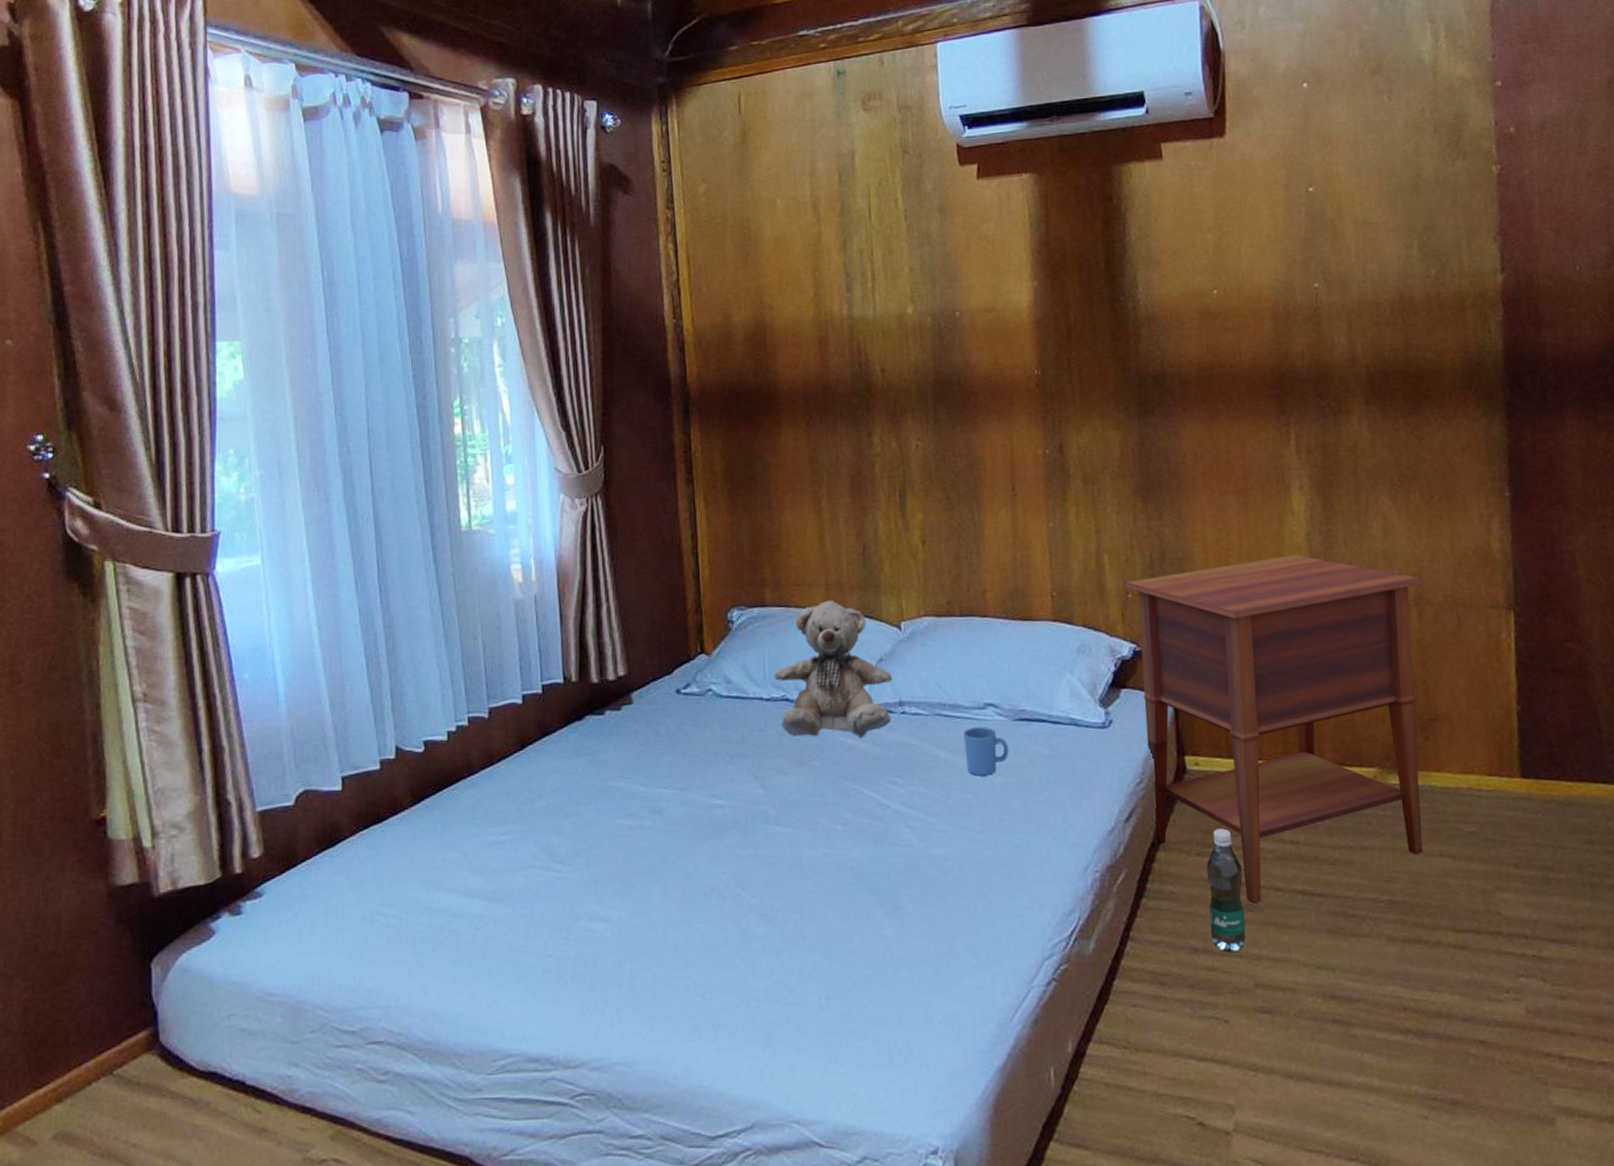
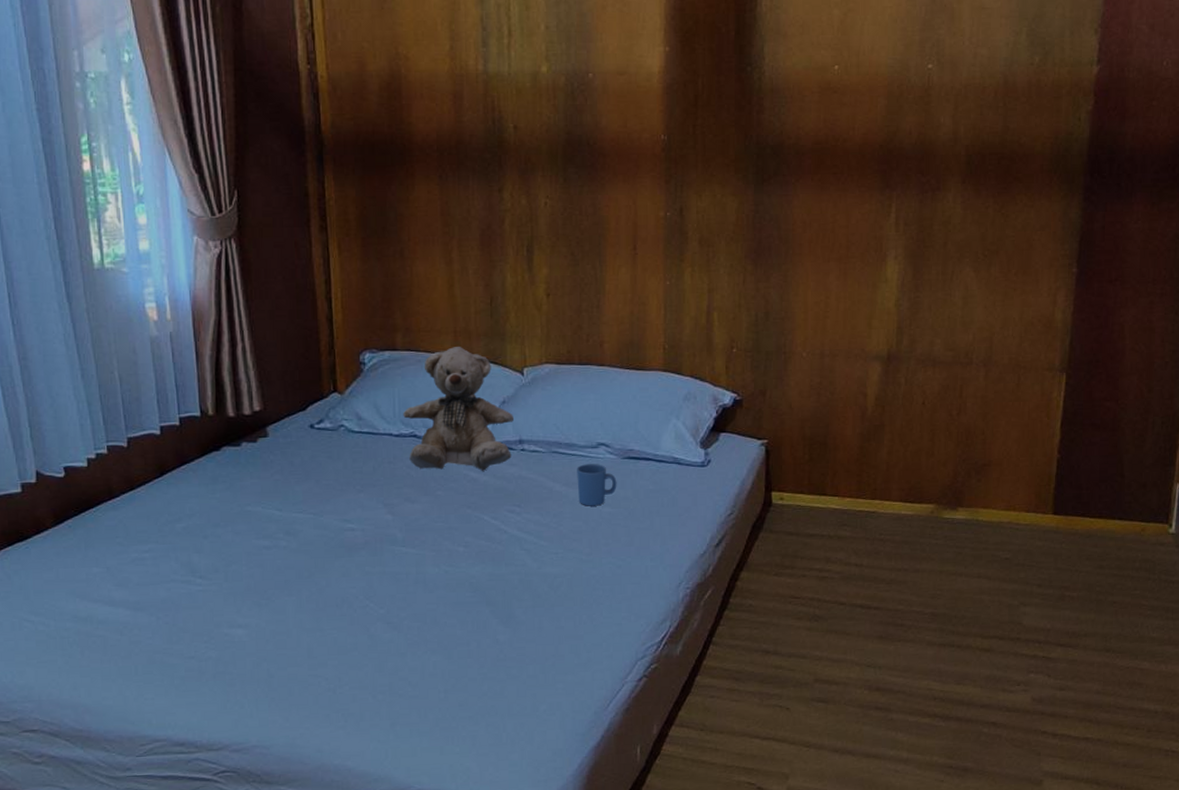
nightstand: present [1124,554,1423,904] -> none [730,317,993,615]
bottle: present [1206,828,1246,953] -> none [781,553,812,654]

